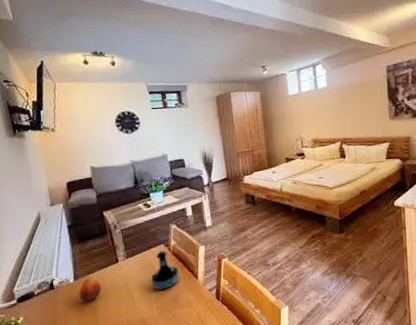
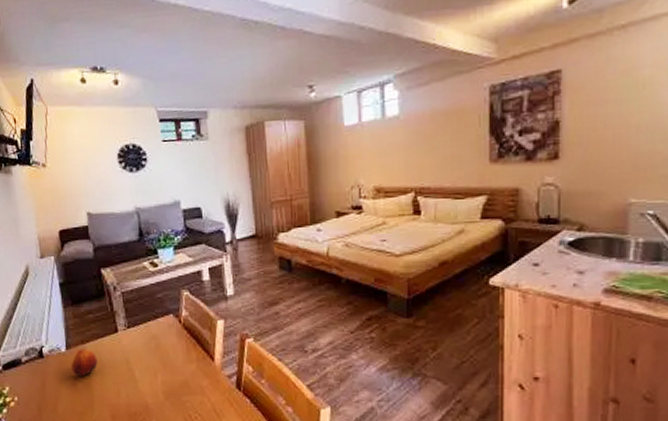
tequila bottle: present [151,251,180,291] -> none [157,323,192,371]

